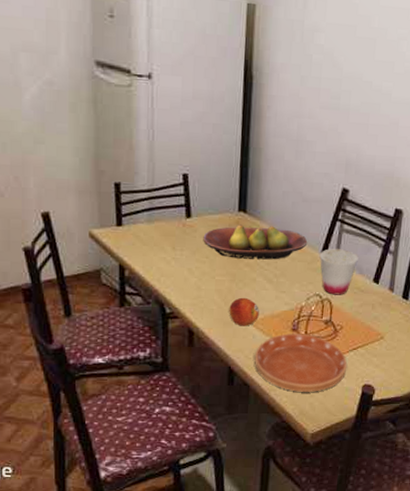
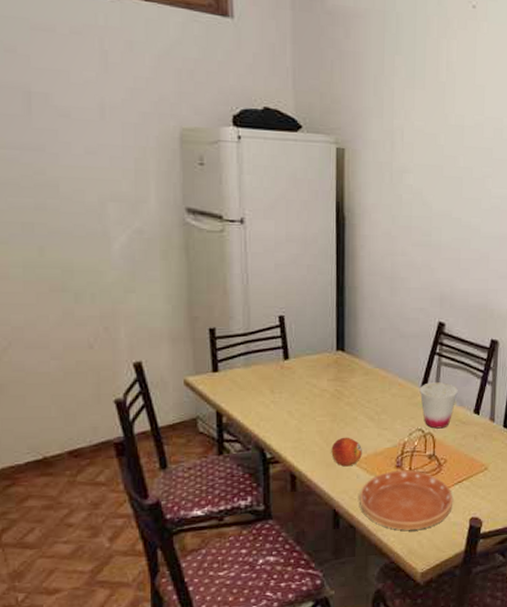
fruit bowl: present [203,224,308,260] -> none [302,363,407,398]

